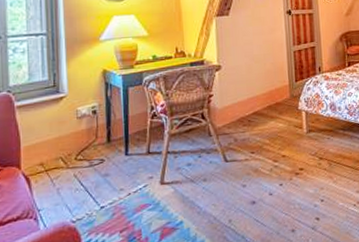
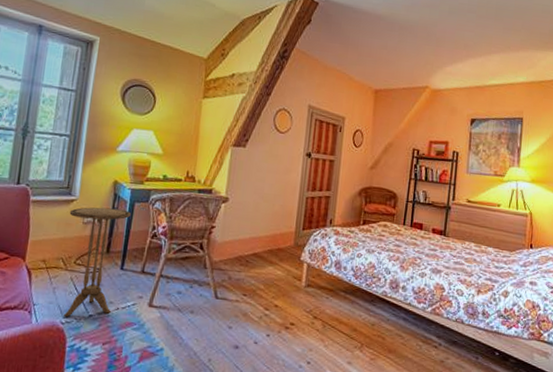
side table: none [60,96,127,216] -> present [64,207,132,318]

